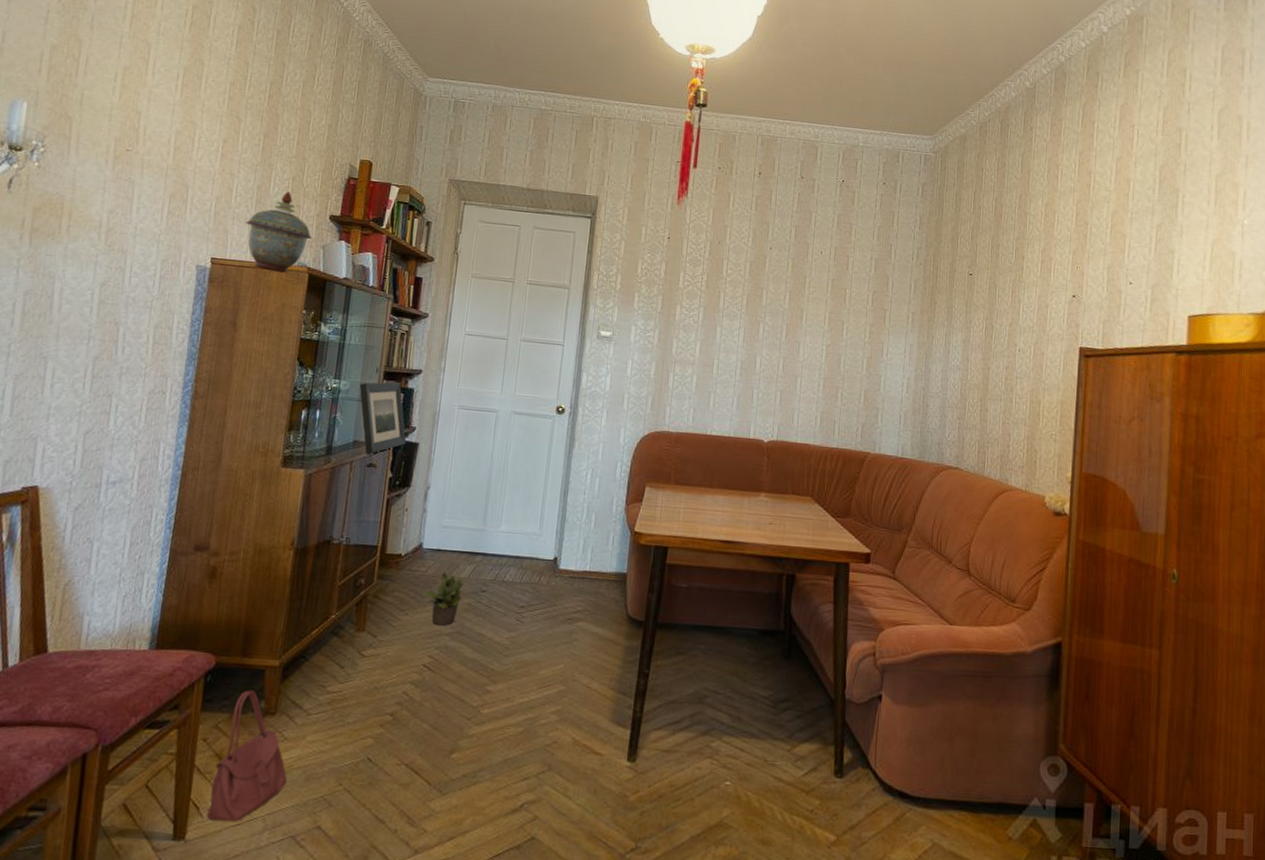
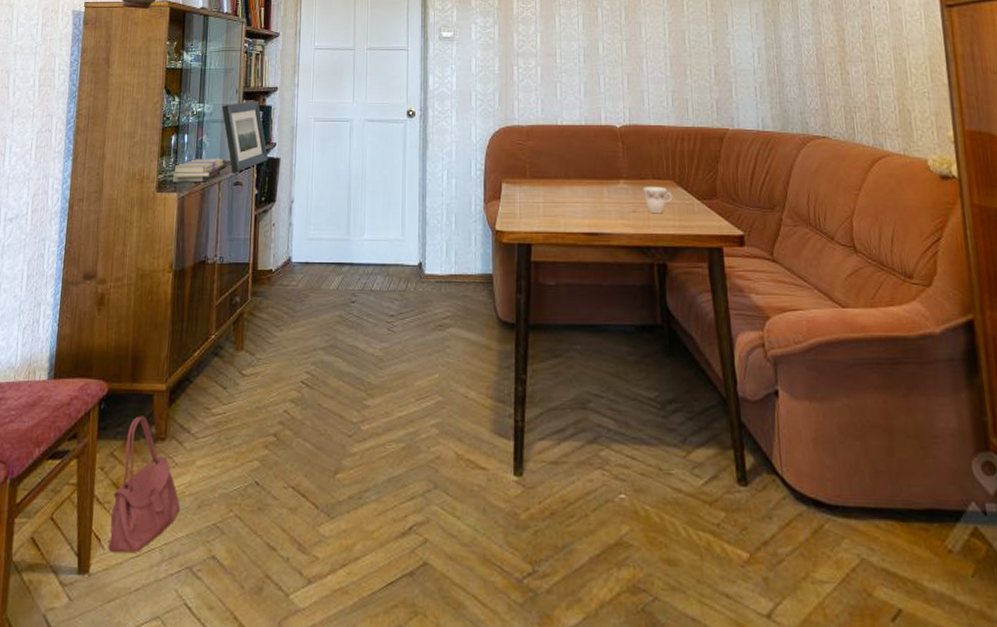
books: none [299,436,360,461] -> present [171,159,226,183]
potted plant: present [422,572,467,626] -> none [294,284,336,340]
teacup: none [782,500,809,528] -> present [643,186,673,214]

